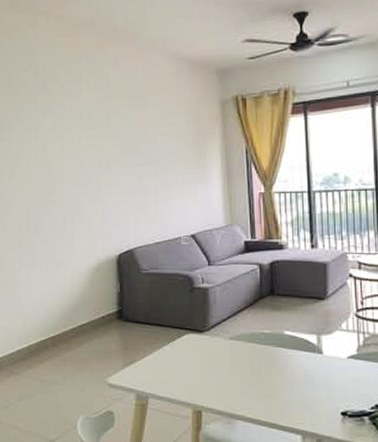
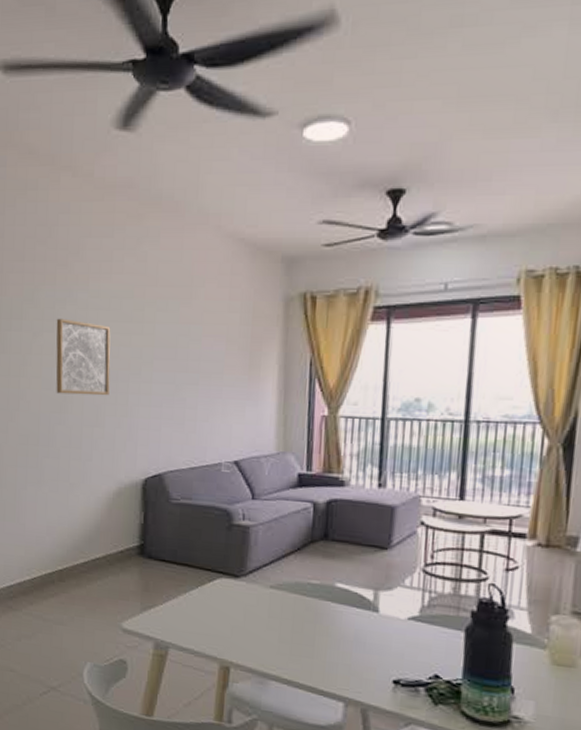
wall art: none [39,129,85,190] -> present [56,318,111,396]

